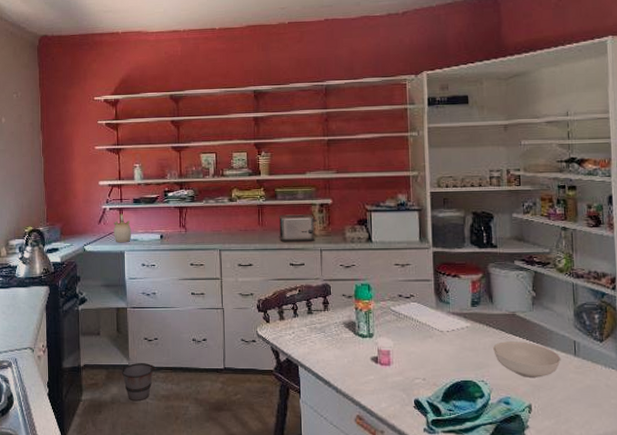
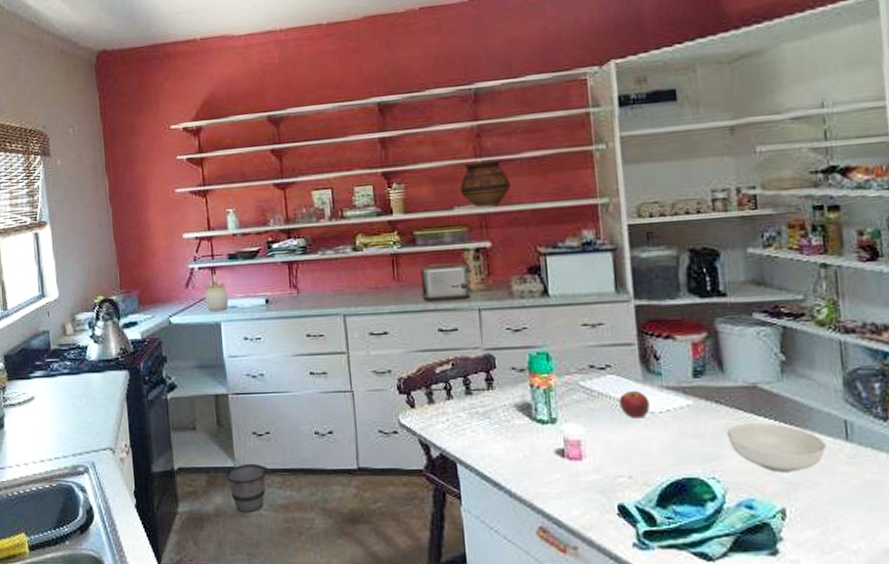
ceramic pot: none [311,139,348,173] -> present [460,160,511,207]
fruit: none [418,314,440,335] -> present [618,390,650,419]

